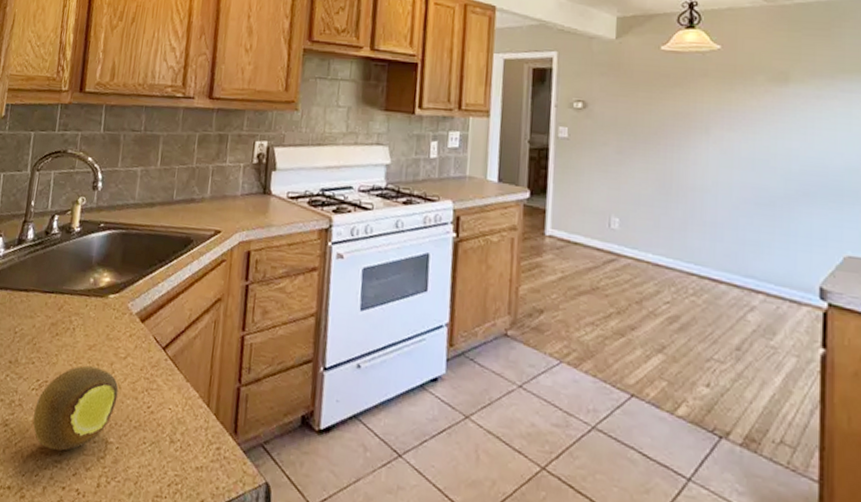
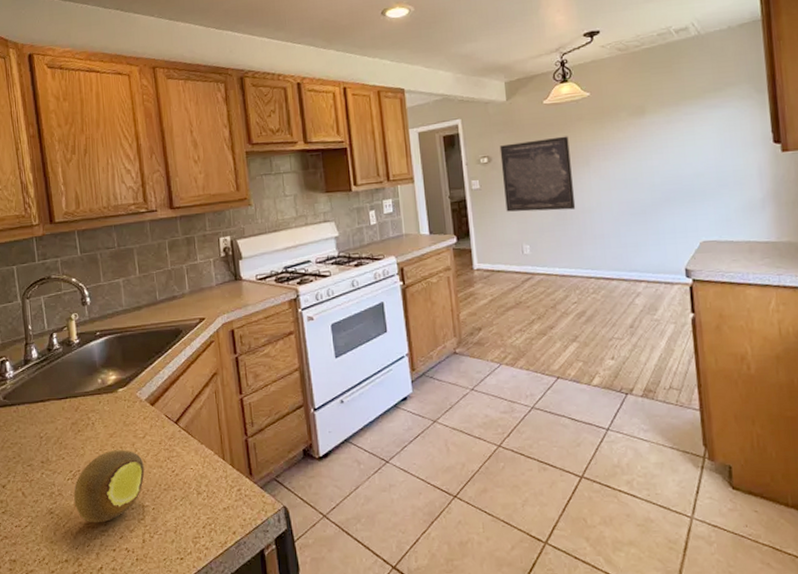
wall art: none [596,90,687,184] -> present [499,136,576,212]

